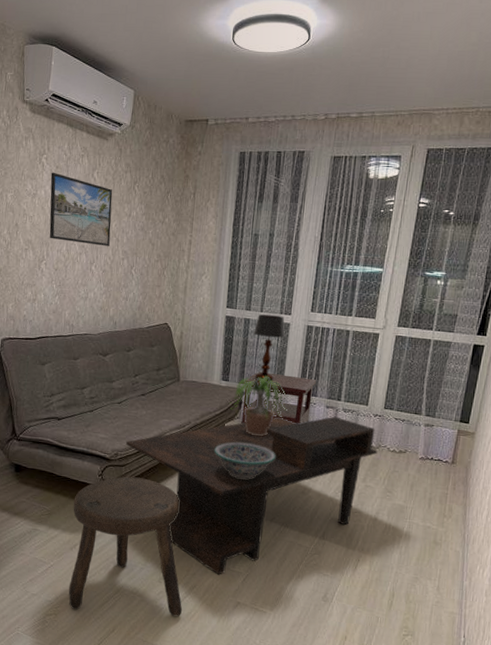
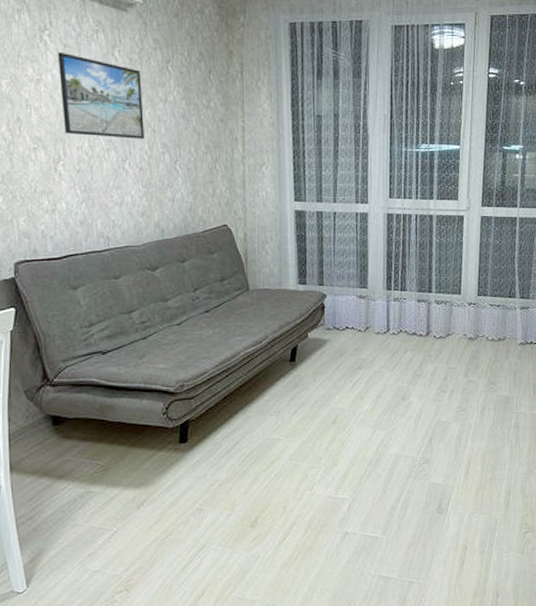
stool: present [68,476,183,617] -> none [134,409,283,579]
coffee table: present [125,416,378,575] -> none [192,310,476,506]
decorative bowl: present [214,442,276,479] -> none [298,352,370,393]
potted plant: present [229,376,286,436] -> none [310,274,375,342]
side table: present [241,371,317,424] -> none [323,270,404,331]
table lamp: present [254,314,285,381] -> none [329,205,364,280]

